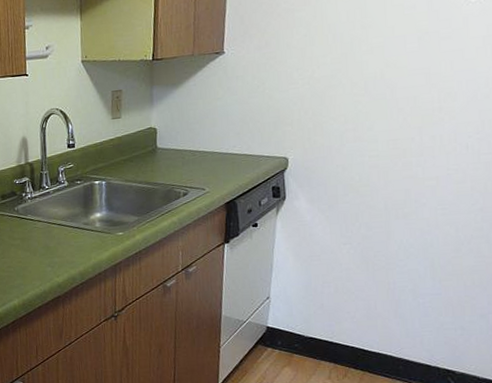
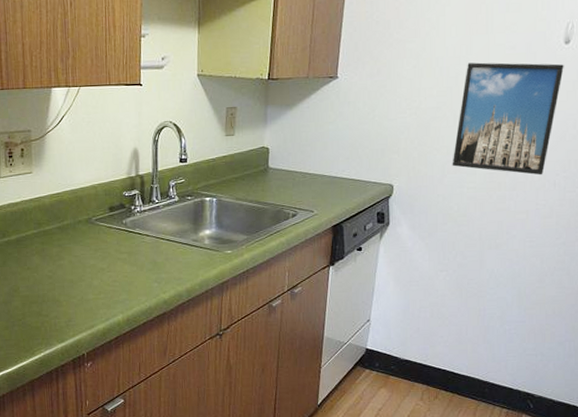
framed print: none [350,20,472,139] -> present [452,62,564,176]

